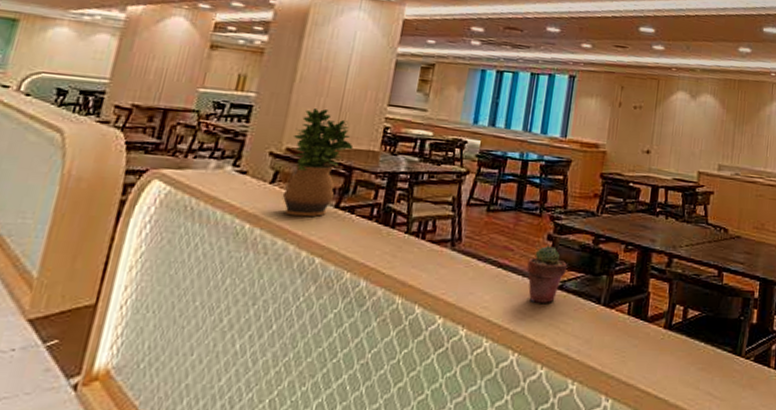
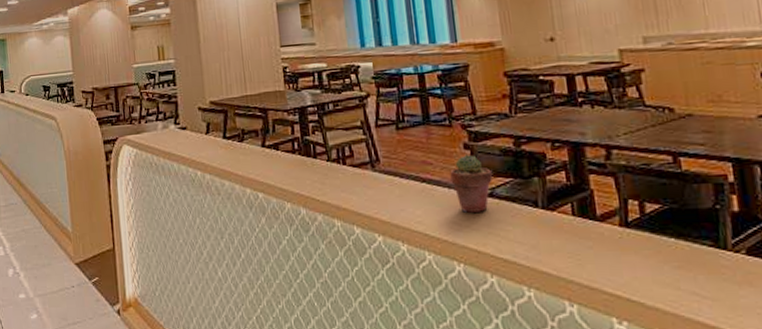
potted plant: present [282,108,354,217] -> none [211,62,263,160]

